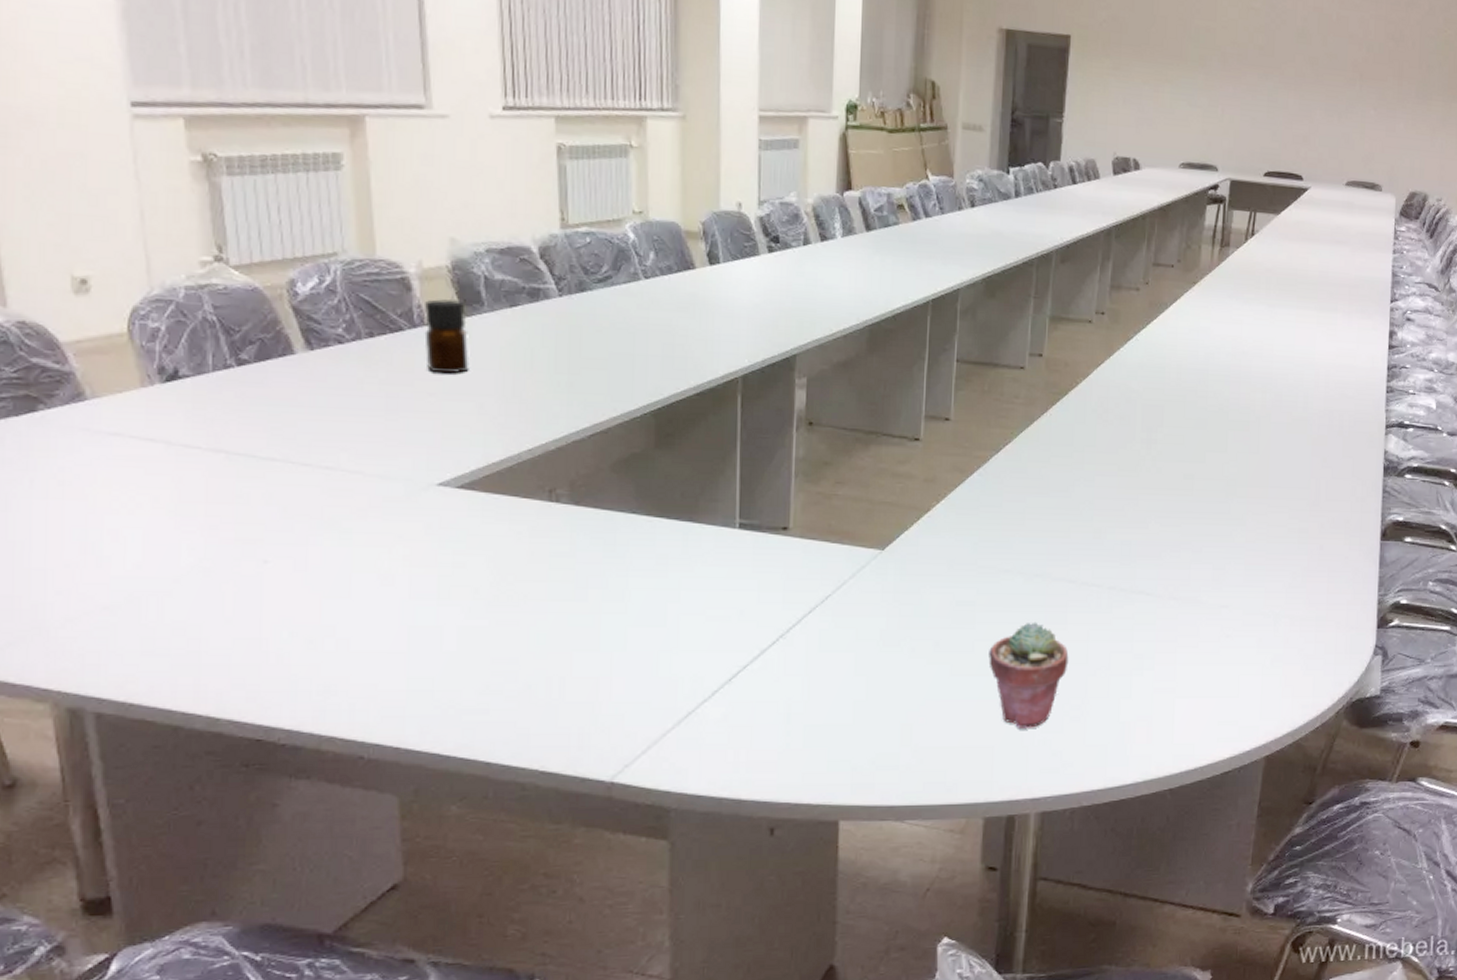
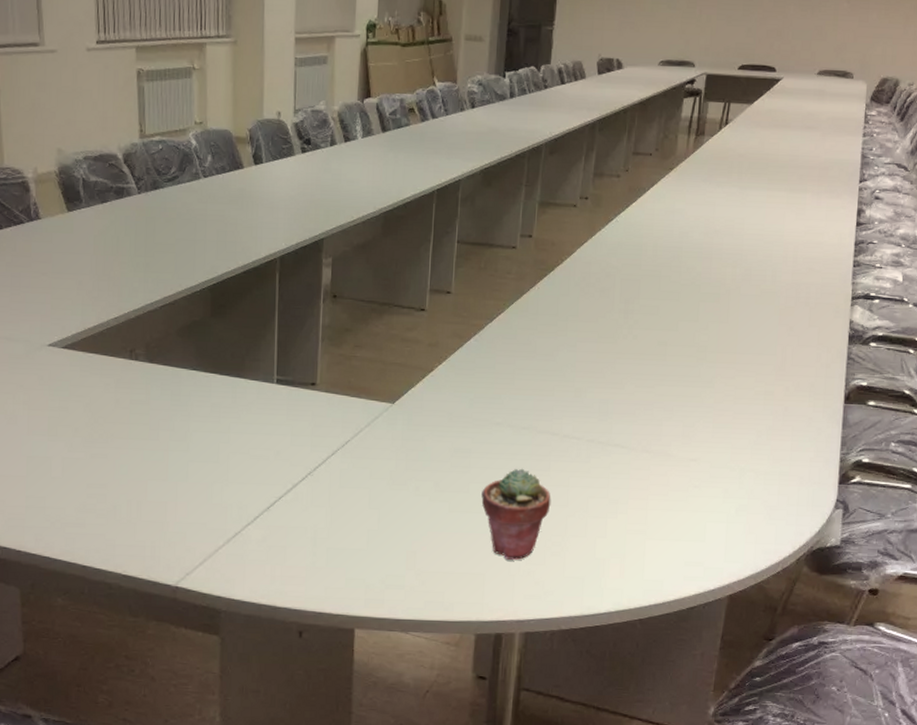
bottle: present [424,298,470,374] -> none [39,197,72,258]

